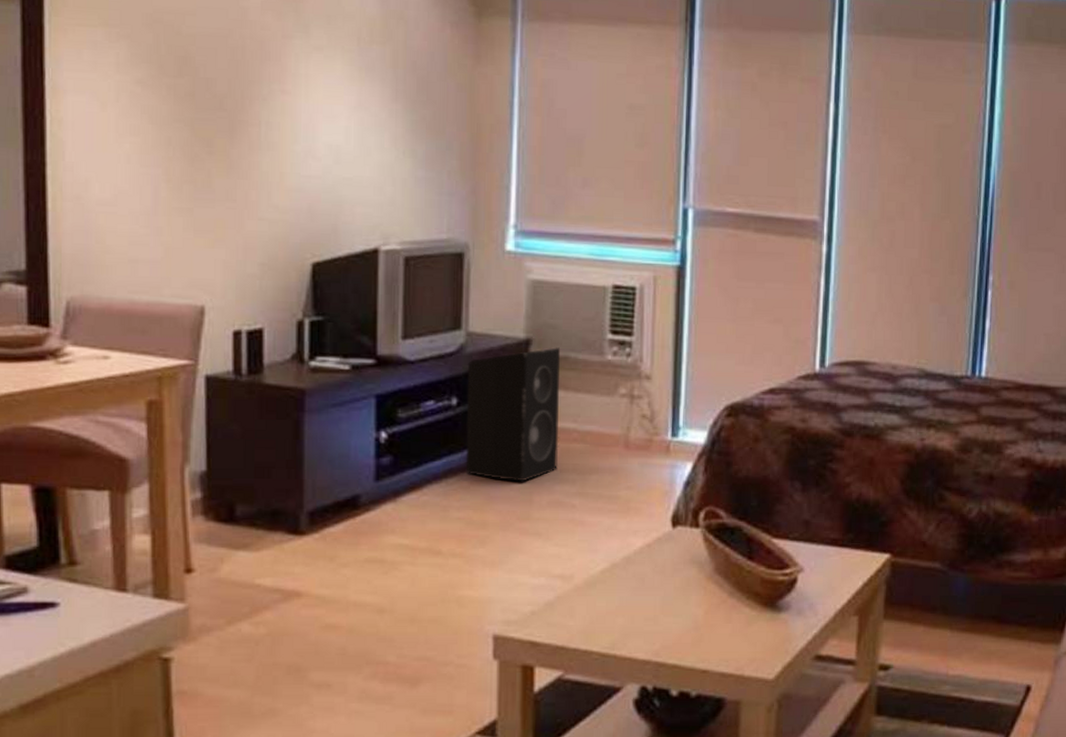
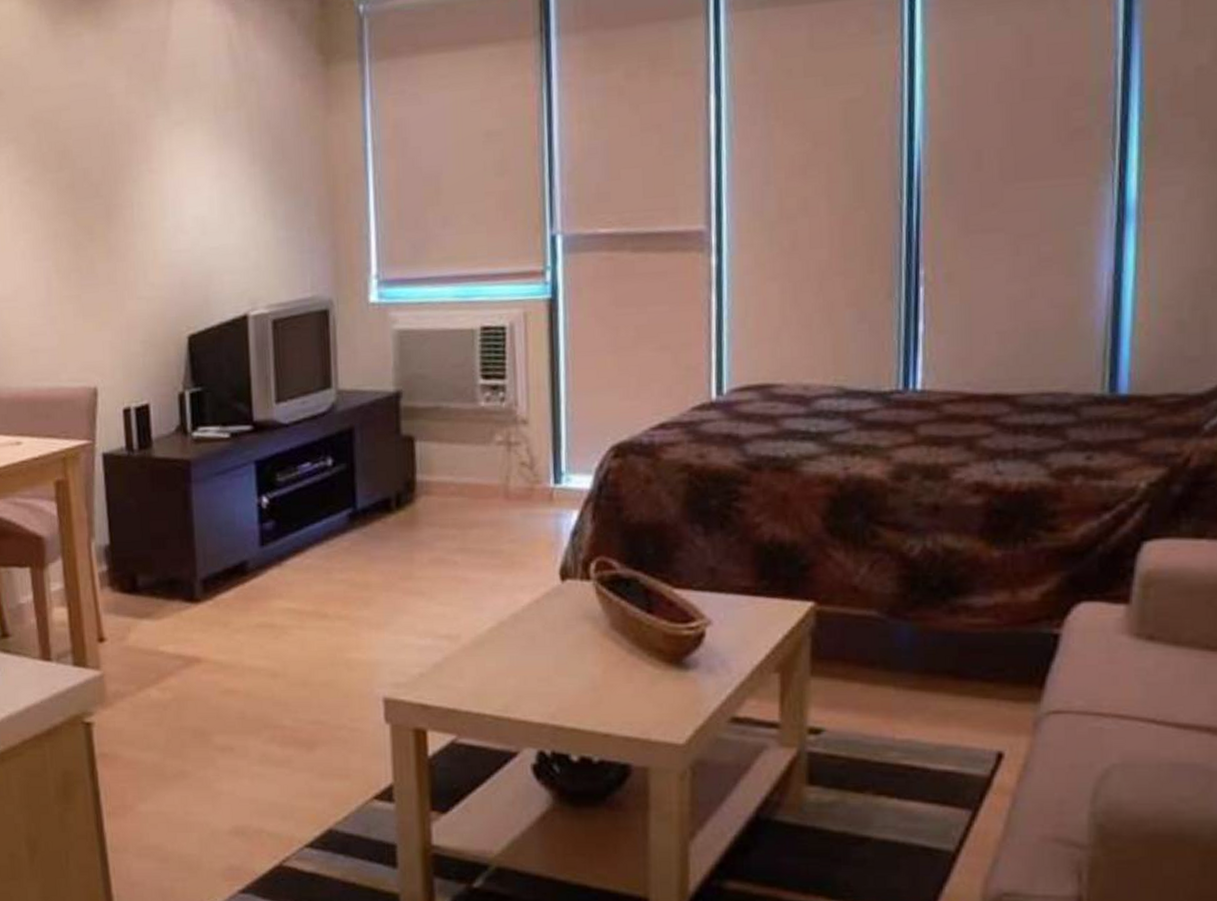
speaker: present [465,347,561,482] -> none [340,398,437,540]

